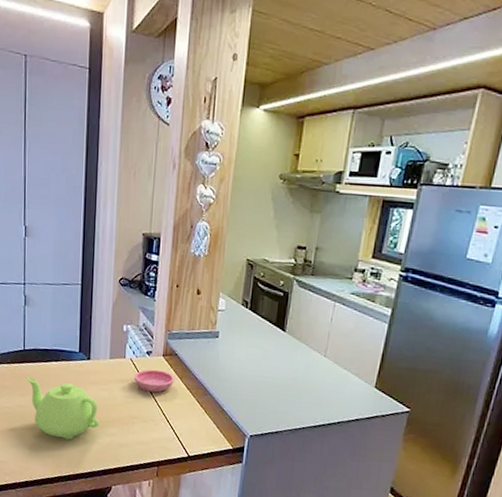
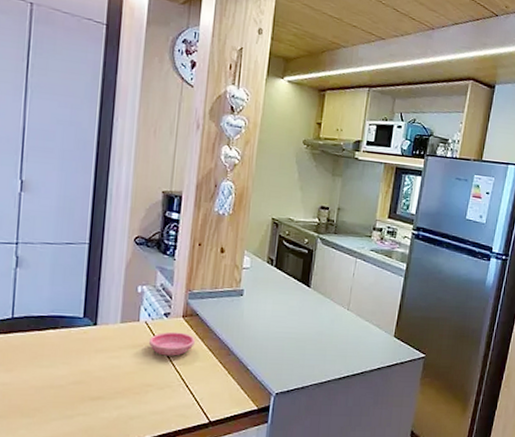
teapot: present [26,377,100,440] -> none [14,349,106,418]

